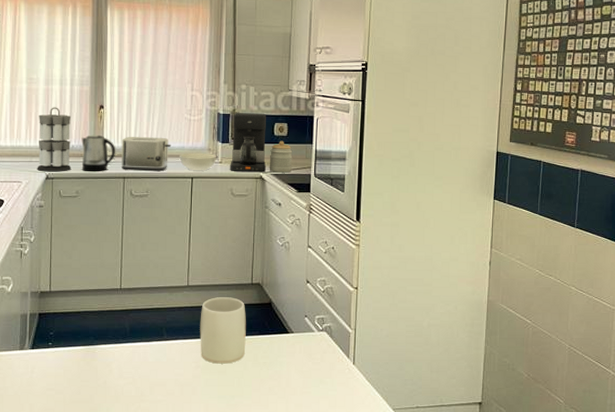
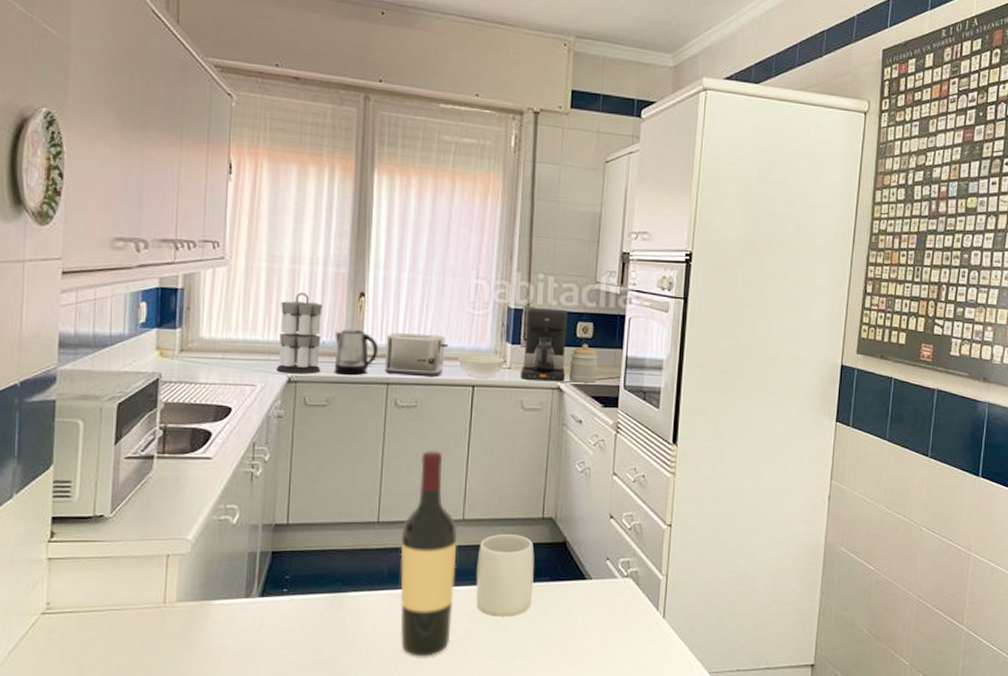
wine bottle: none [139,231,184,396] -> present [400,451,458,657]

